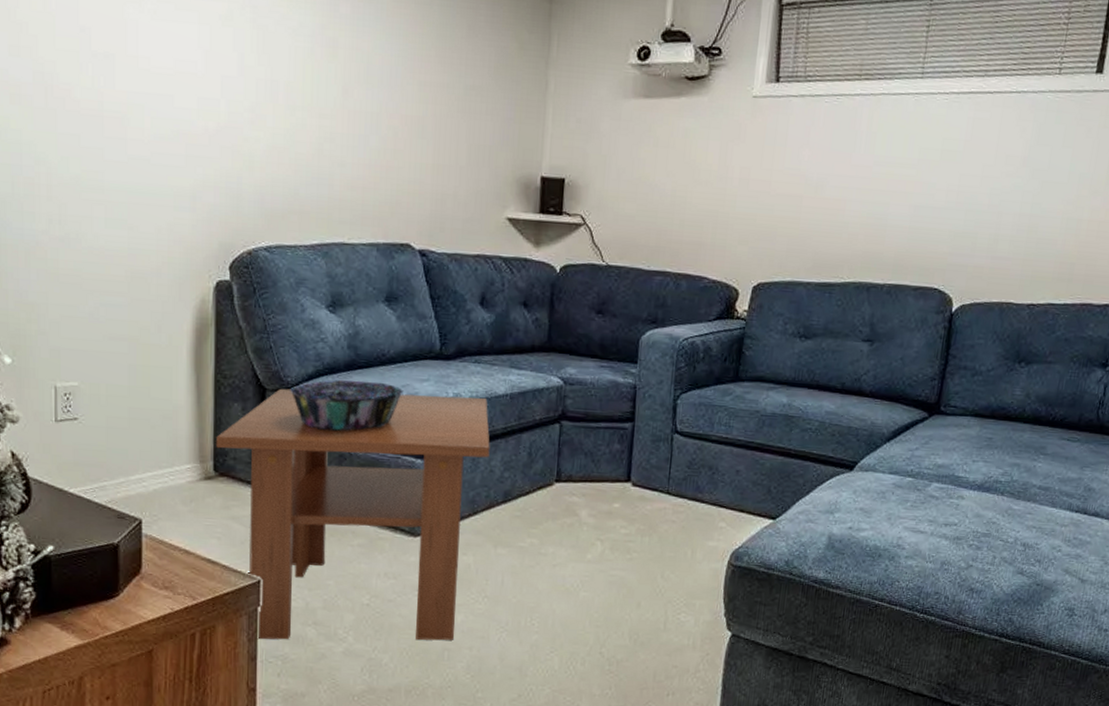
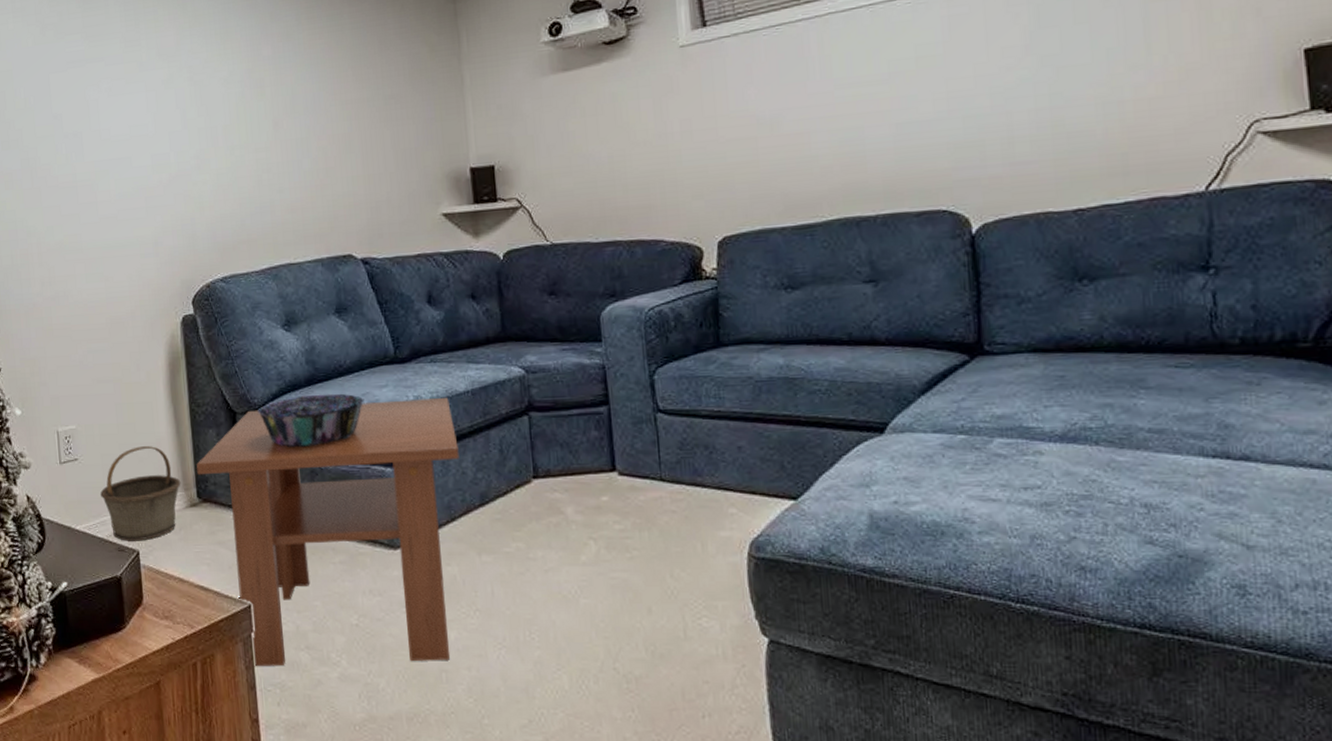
basket: none [102,412,197,510] -> present [100,446,181,541]

